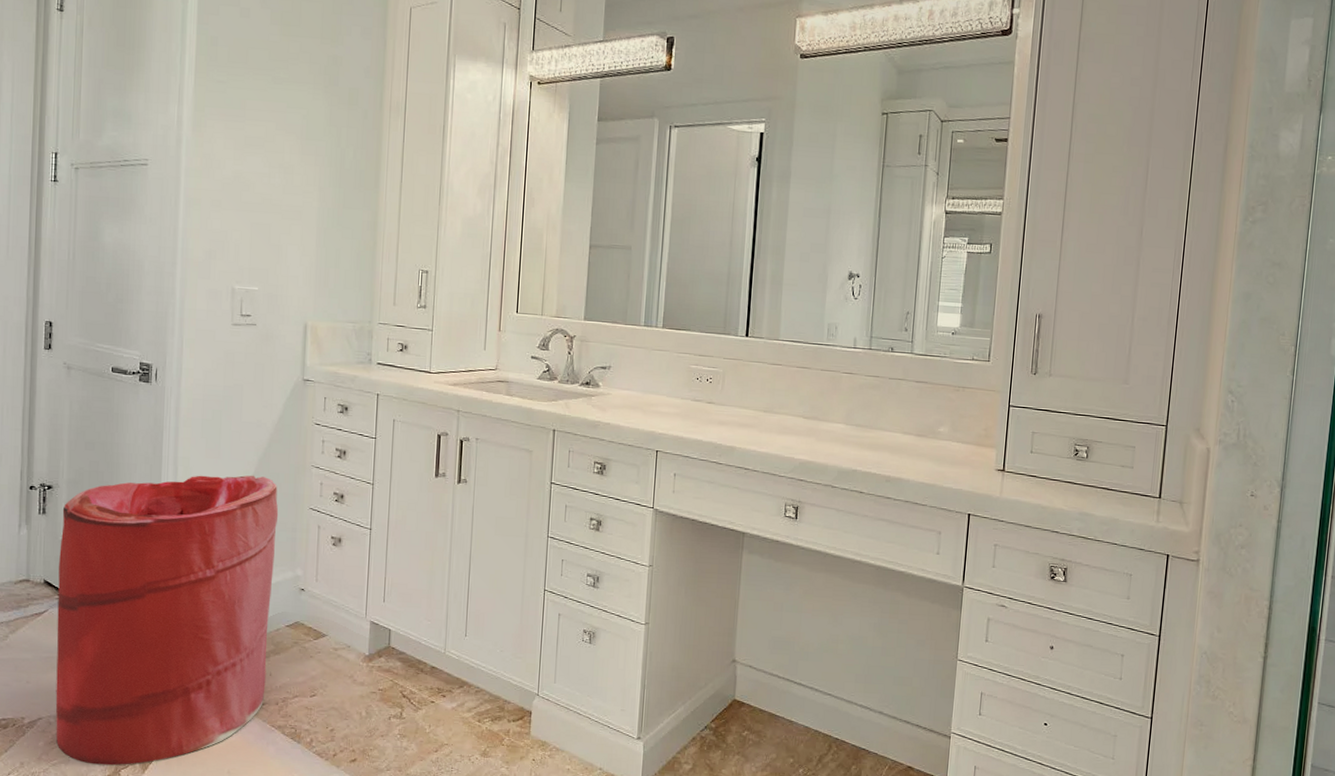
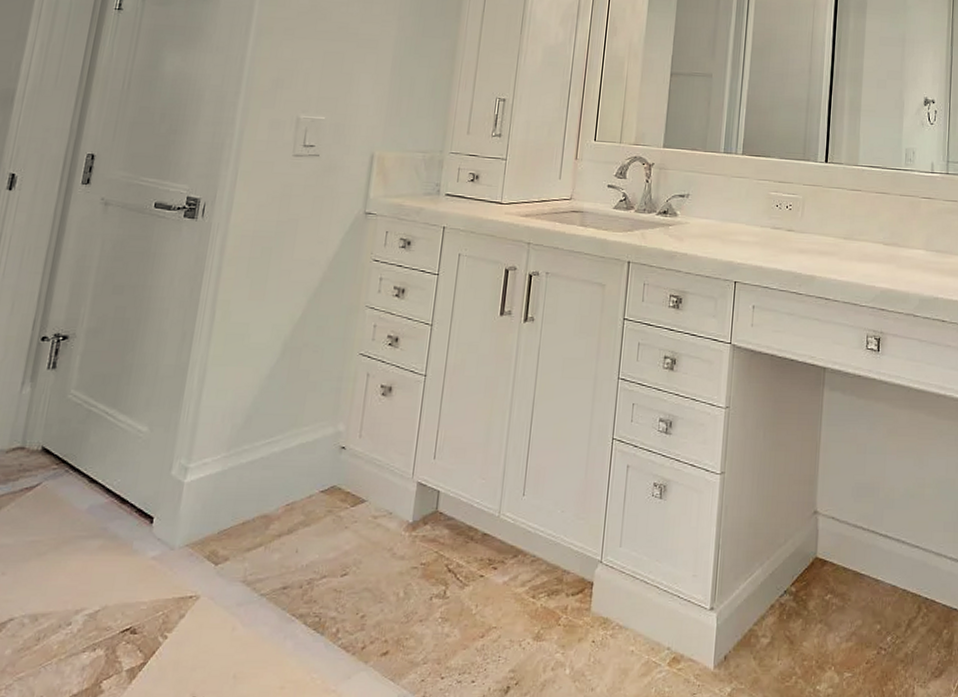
laundry hamper: present [55,475,279,766] -> none [27,318,326,676]

